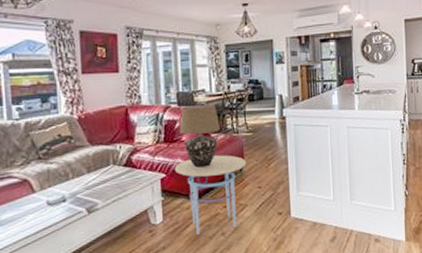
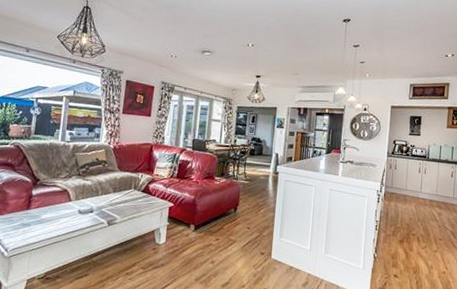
side table: present [174,155,247,236] -> none [181,194,241,260]
table lamp: present [180,104,221,168] -> none [191,151,224,204]

